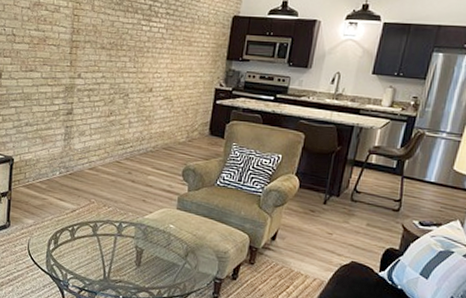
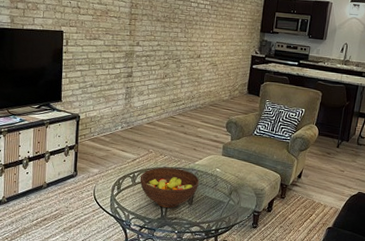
fruit bowl: none [79,220,149,269] -> present [140,167,200,209]

